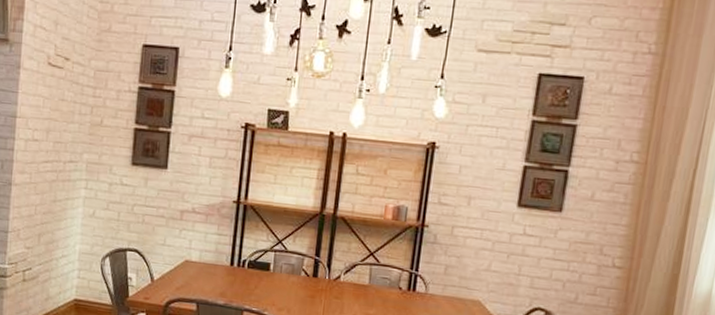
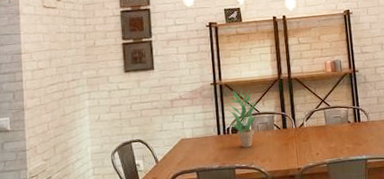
potted plant: none [248,216,287,289] -> present [228,88,257,148]

